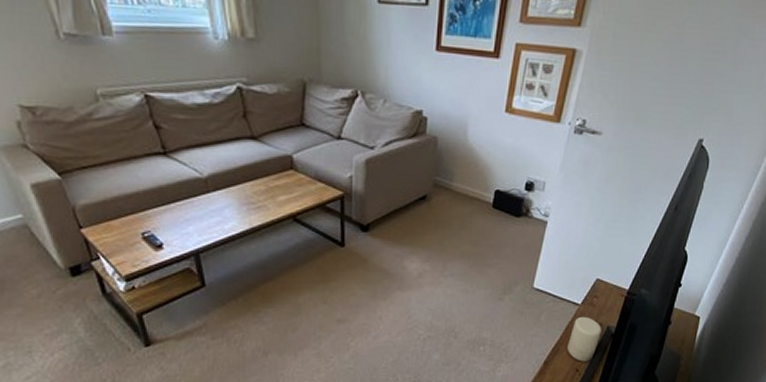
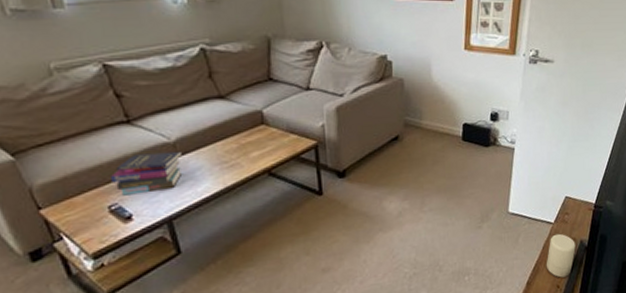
books: none [146,186,212,225] -> present [111,151,181,196]

